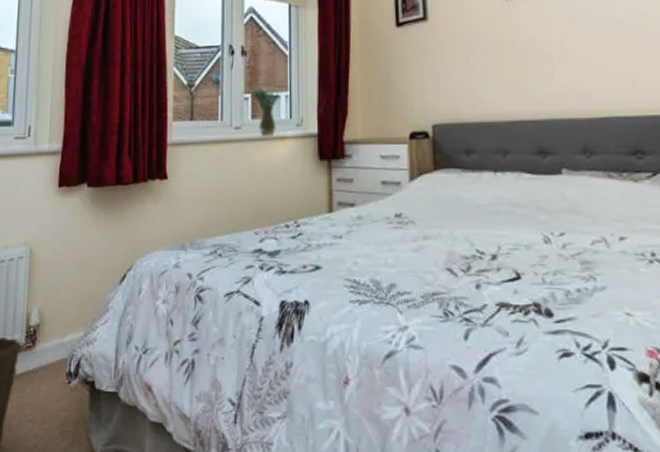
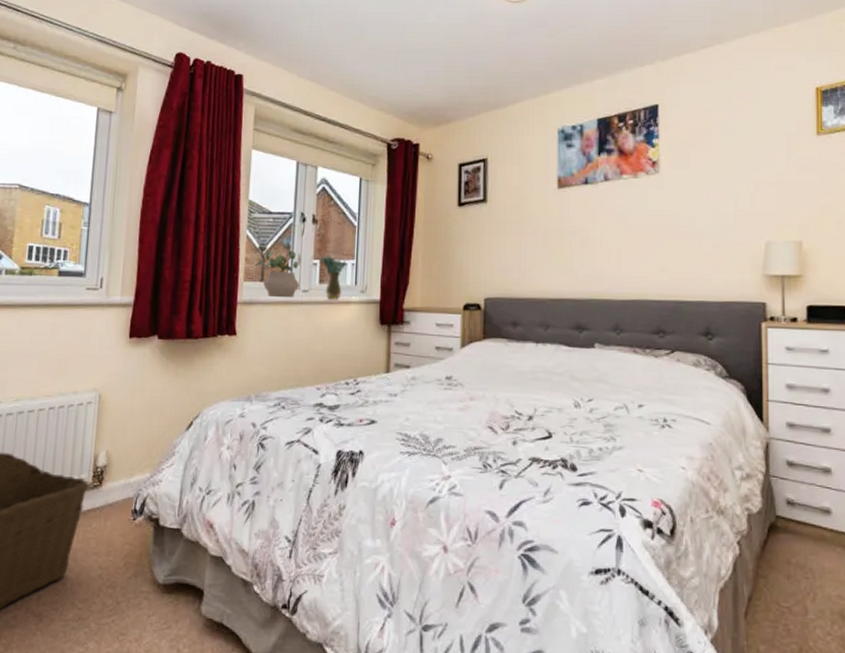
potted plant: none [183,85,232,137] -> present [255,249,302,298]

